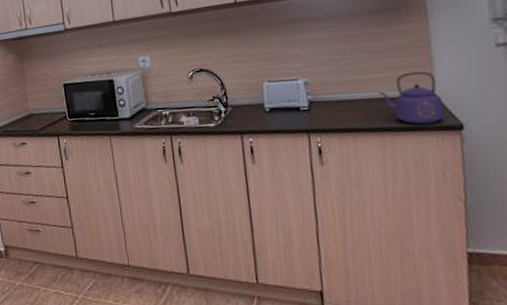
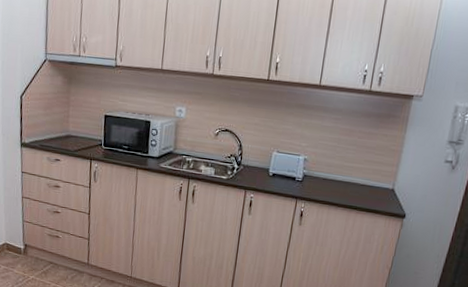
kettle: present [378,71,444,125] -> none [355,168,398,210]

